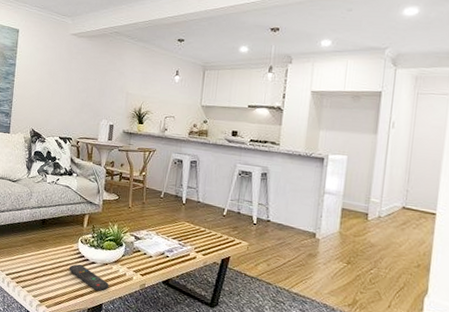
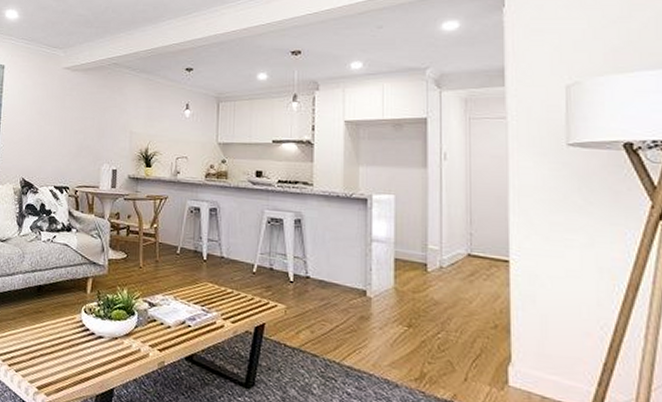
remote control: present [69,264,108,291] -> none [72,340,120,373]

